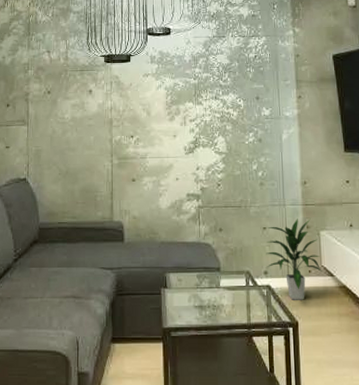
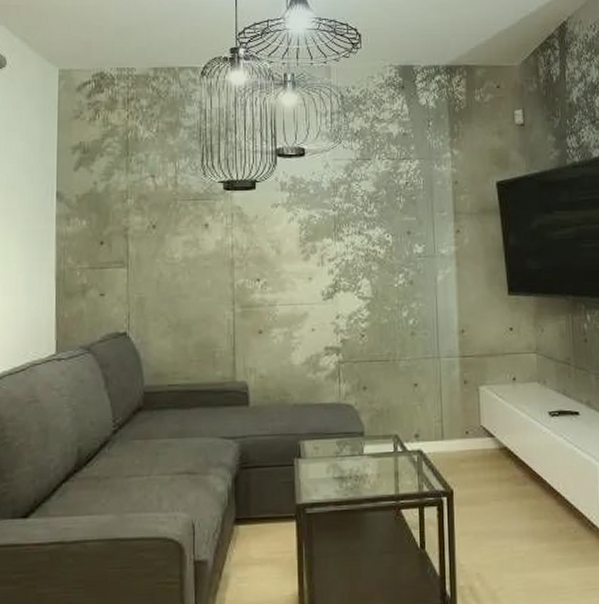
indoor plant: present [266,217,323,300] -> none [417,371,482,466]

